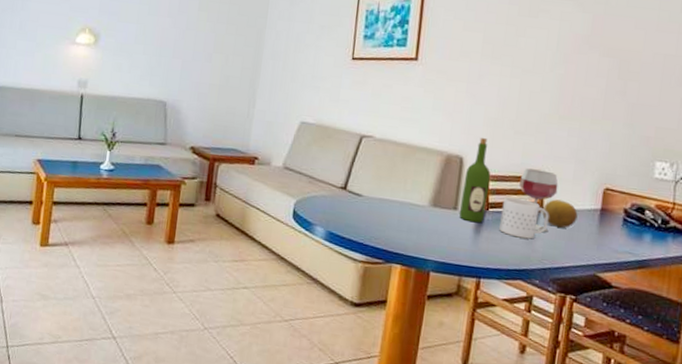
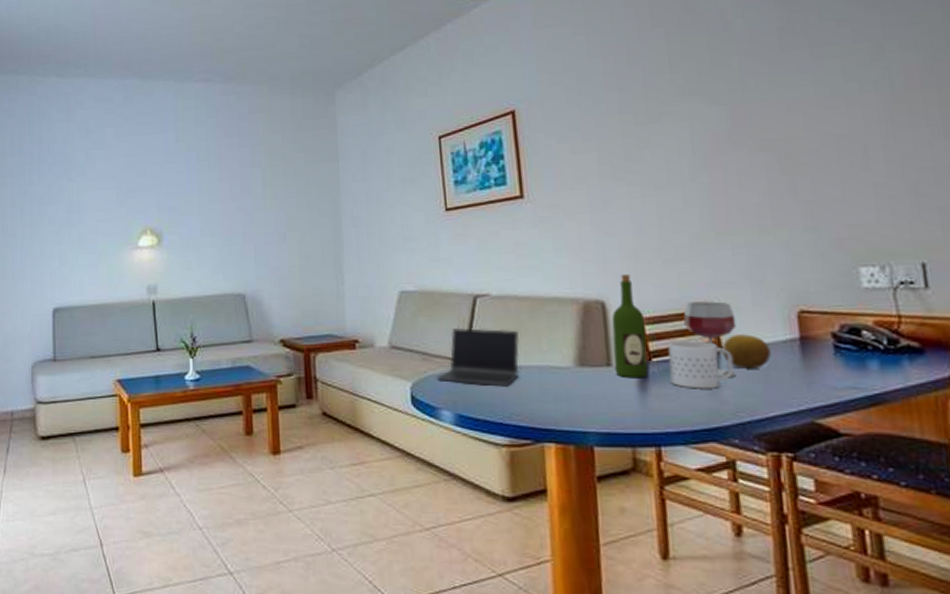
laptop computer: none [318,159,390,216] -> present [438,327,520,388]

